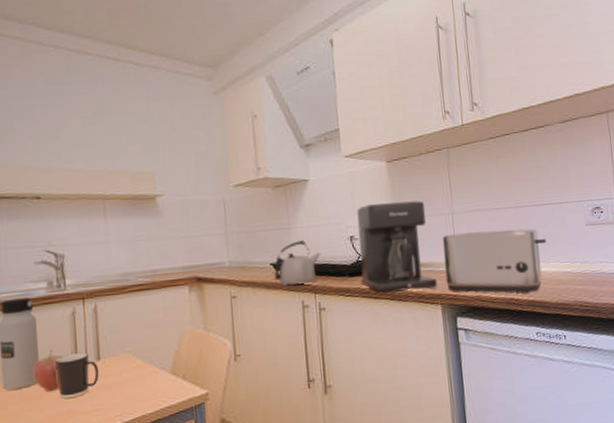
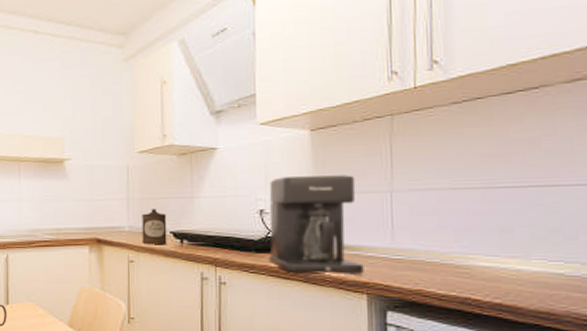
canister: none [241,242,268,279] -> present [142,209,167,245]
kettle: present [274,240,321,287] -> none [174,210,226,256]
toaster: present [442,228,547,294] -> none [375,214,528,295]

